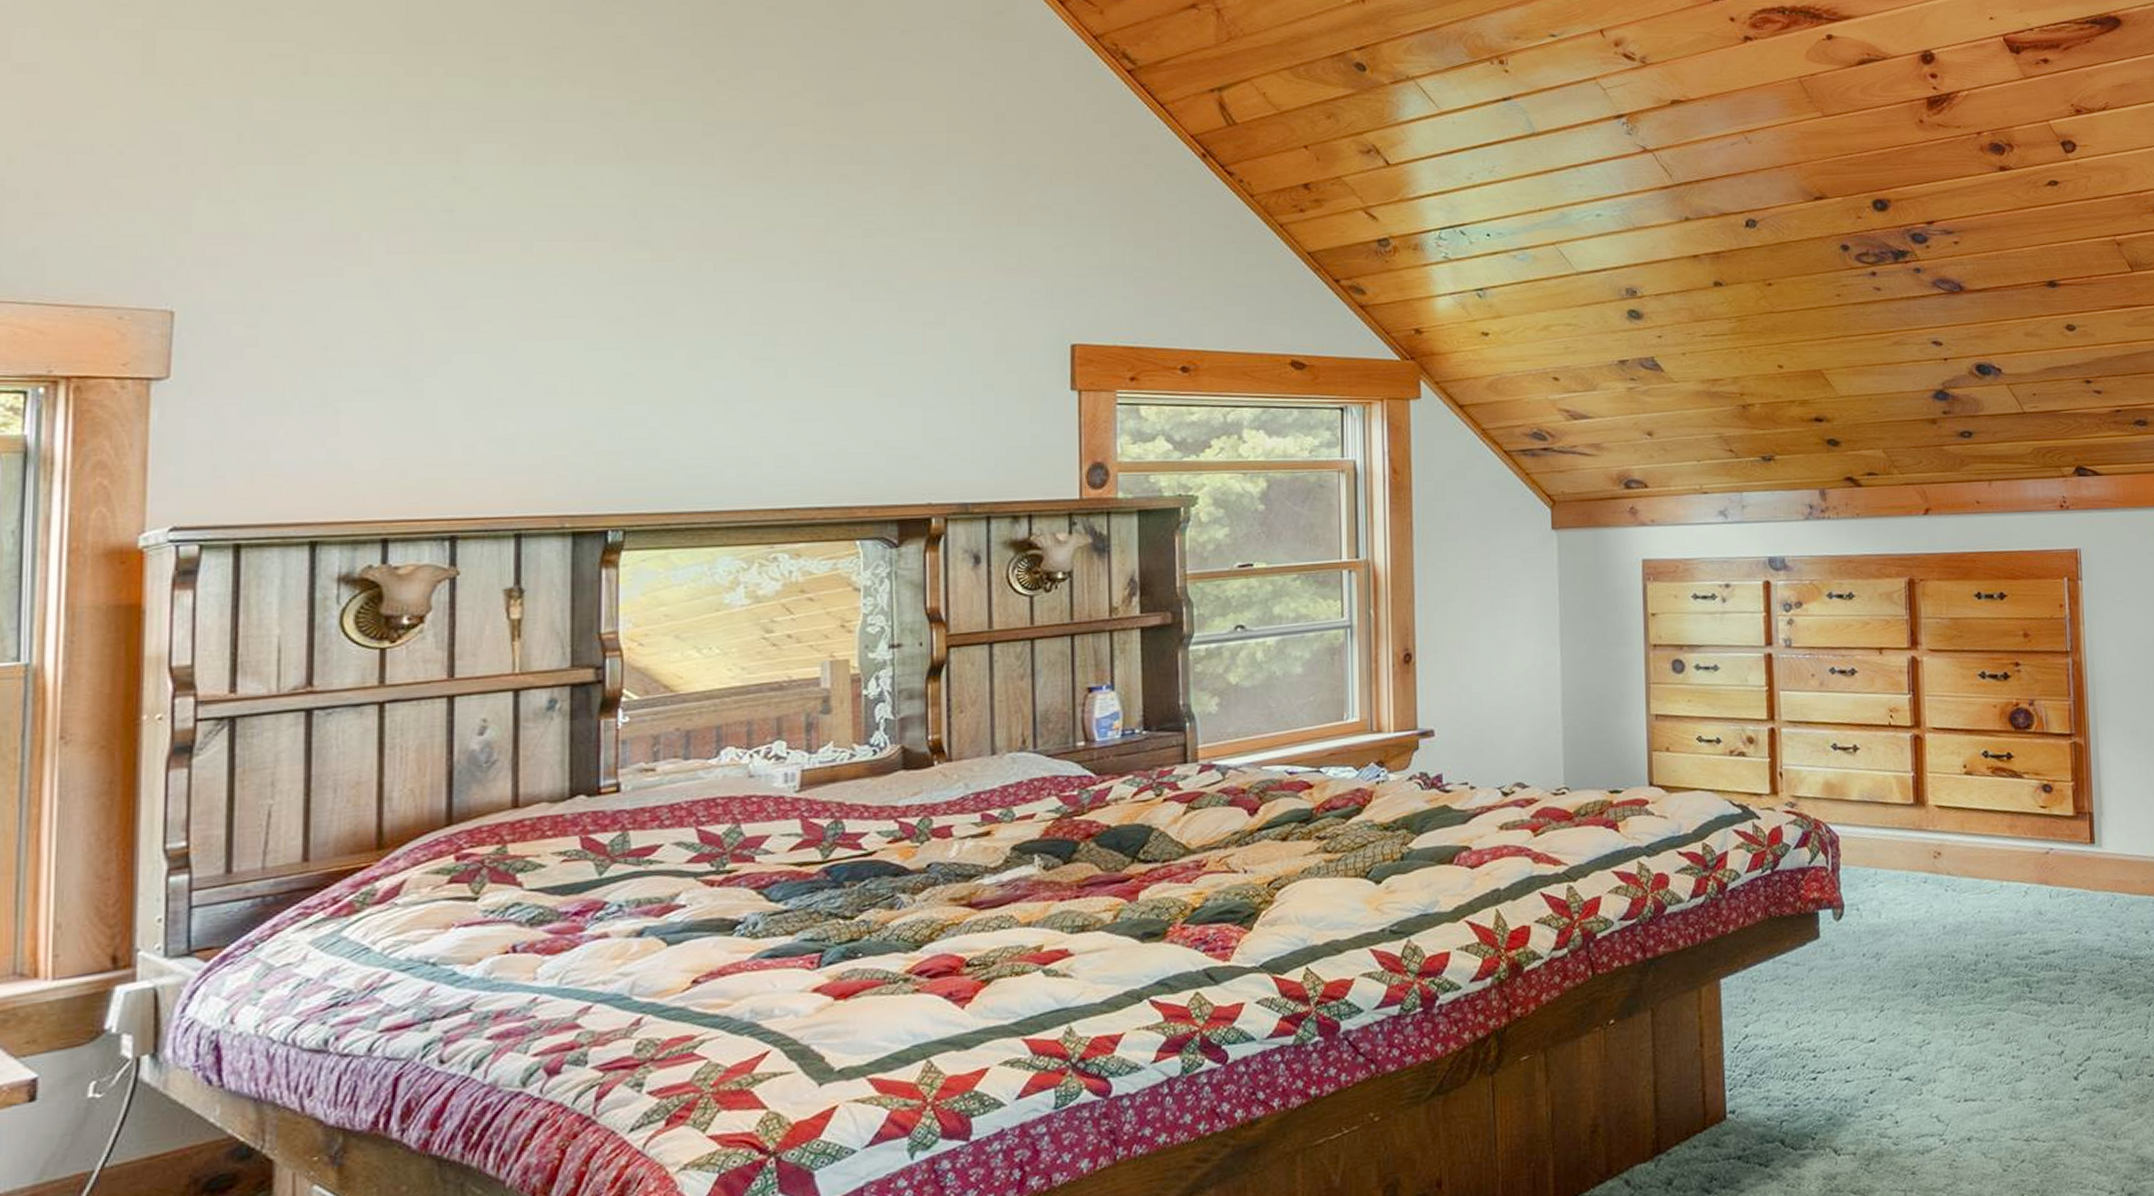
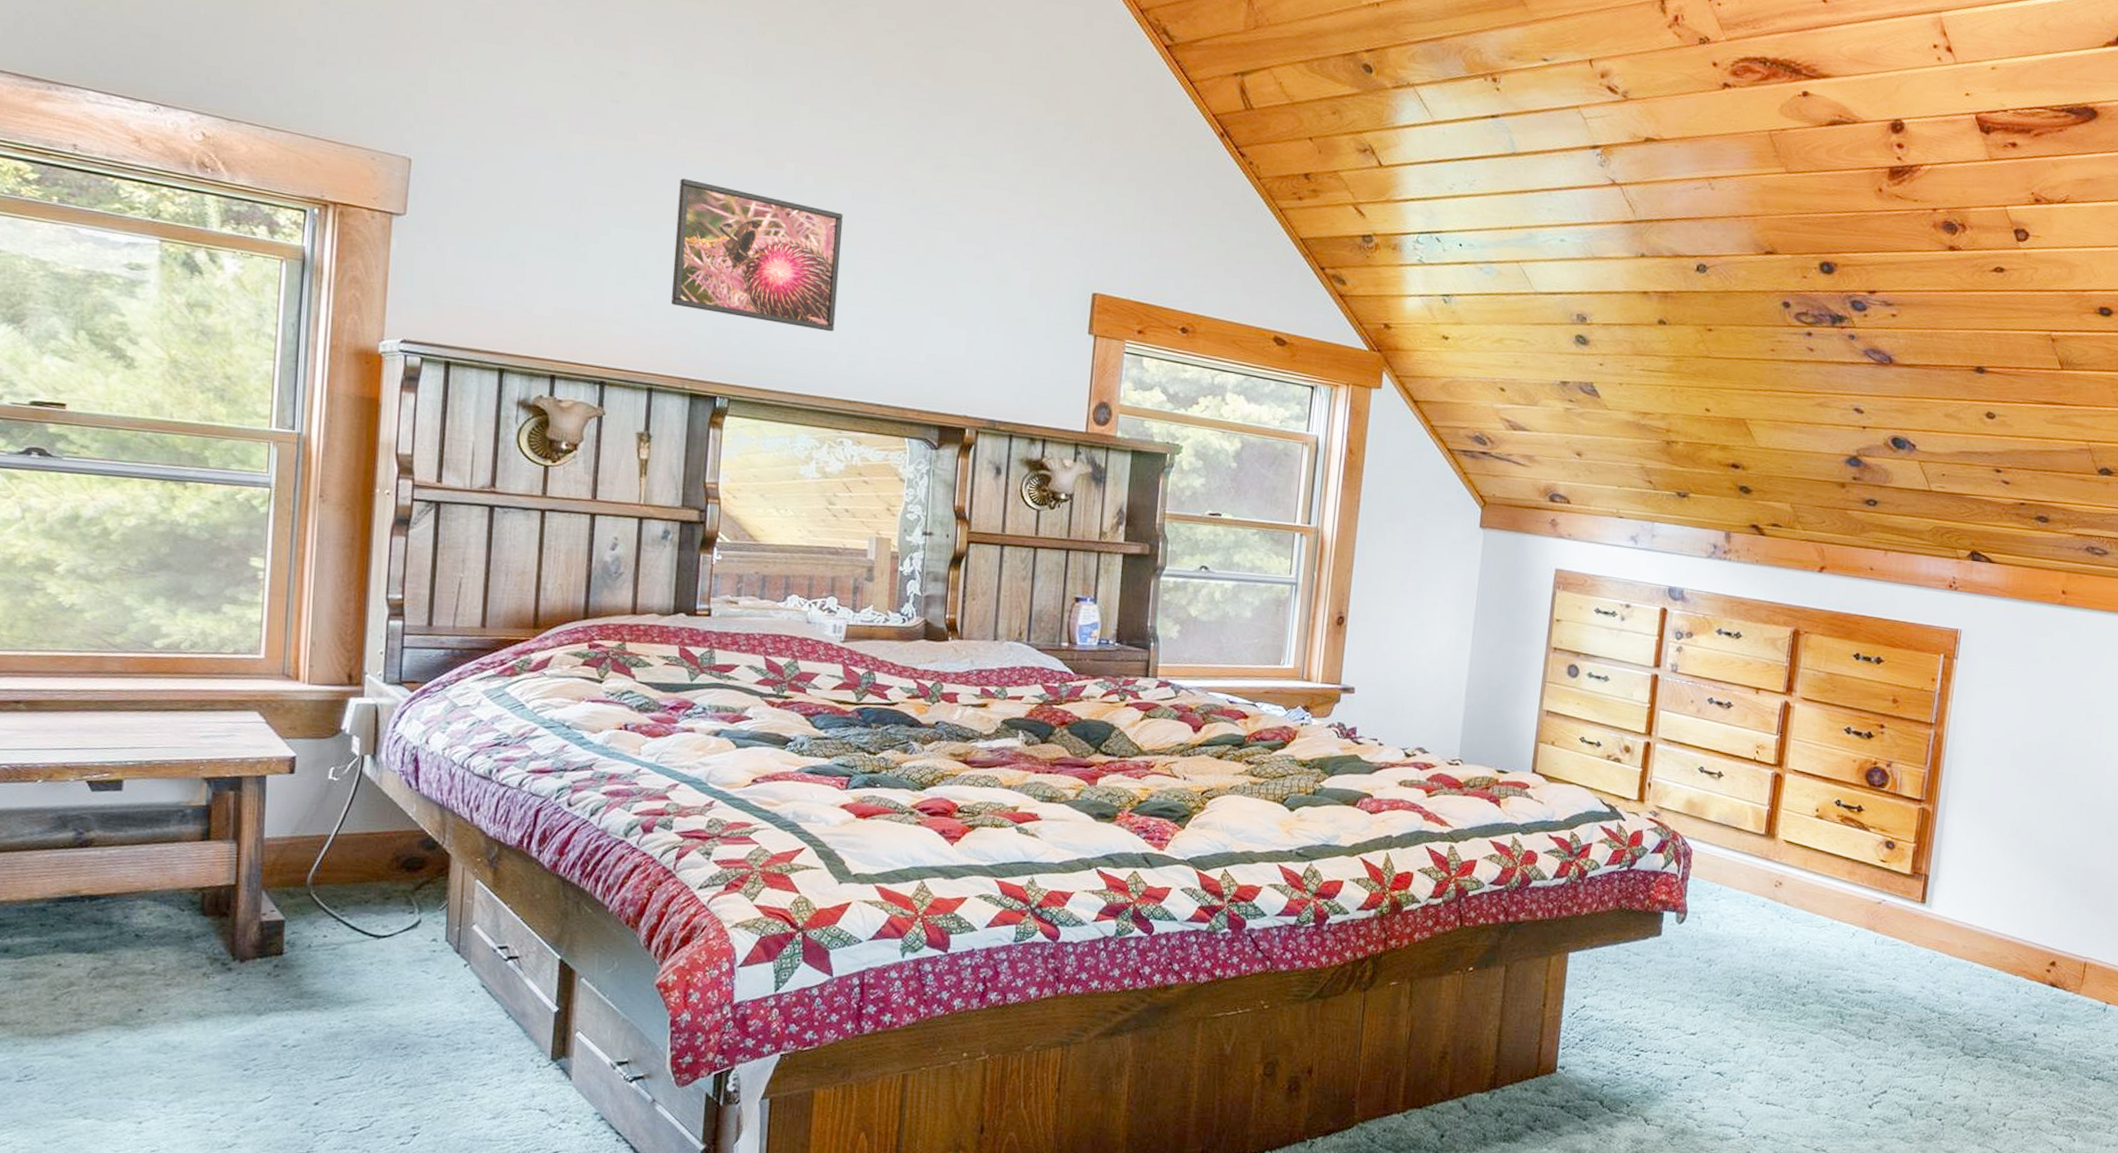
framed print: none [538,287,755,435] -> present [671,178,843,332]

